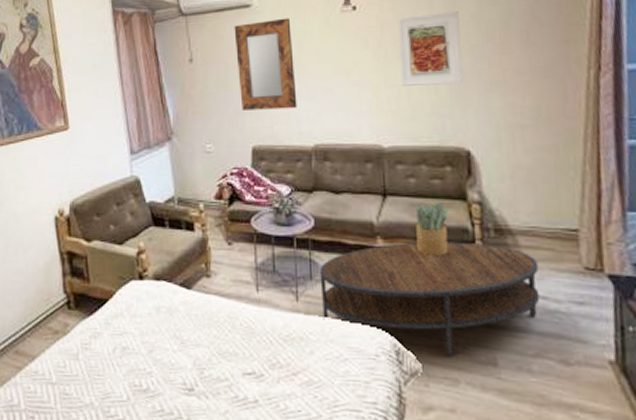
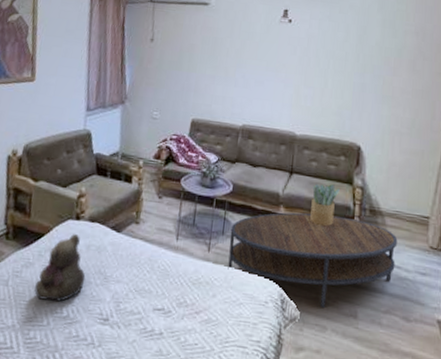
teddy bear: none [108,296,160,373] -> present [34,234,86,302]
home mirror: present [234,18,297,111] -> none [188,18,239,93]
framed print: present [397,11,462,86] -> none [317,35,367,93]

